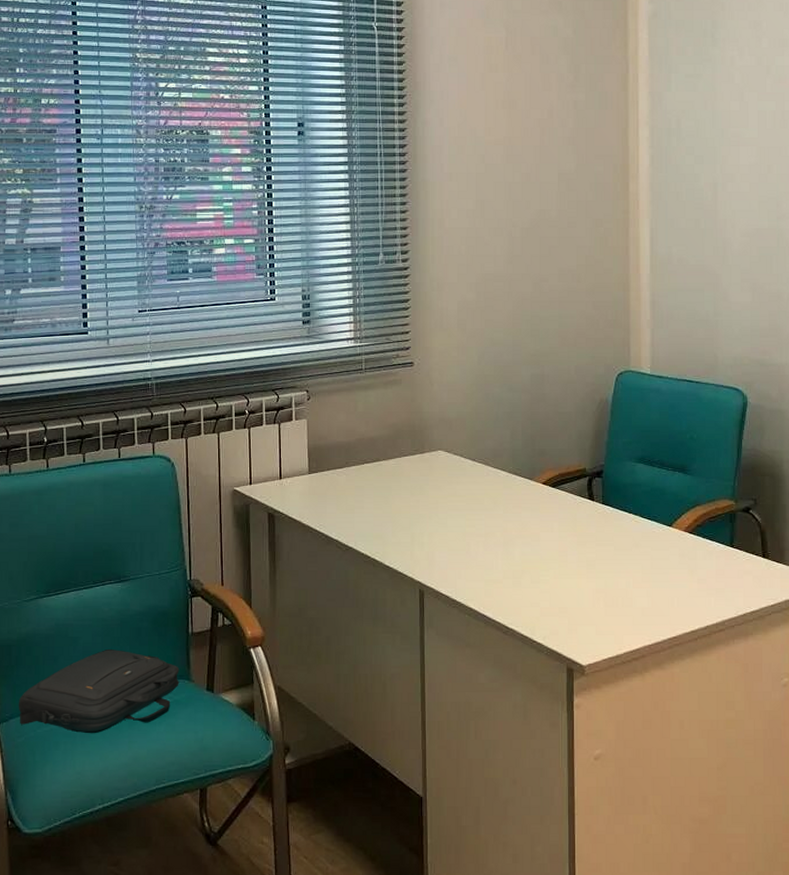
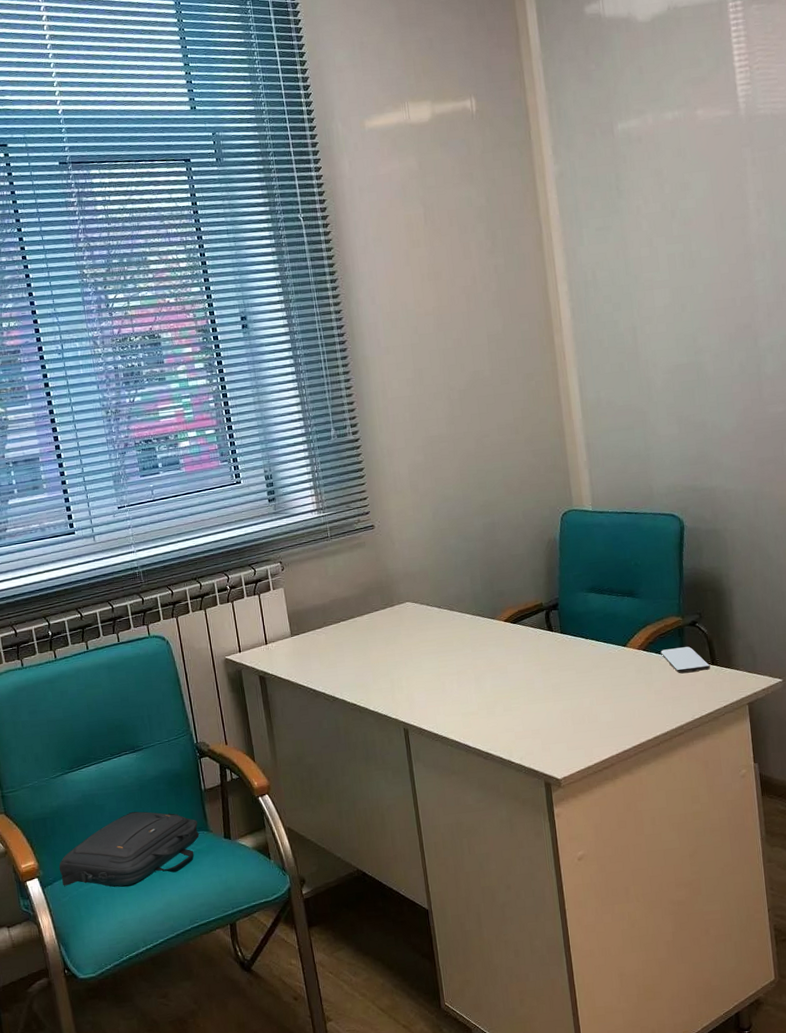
phone: none [708,534,761,564] -> present [660,646,711,674]

